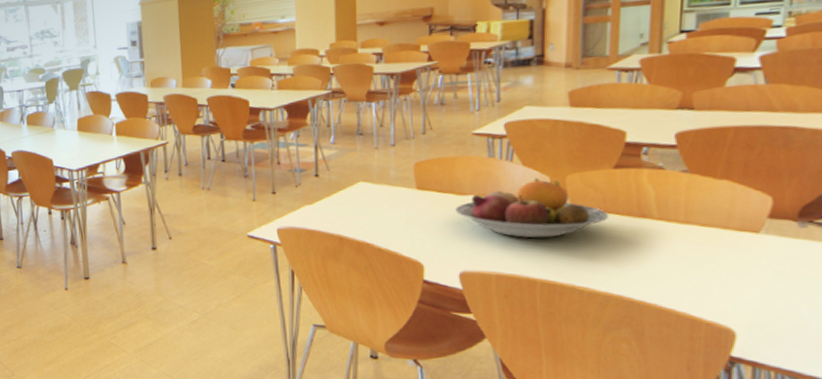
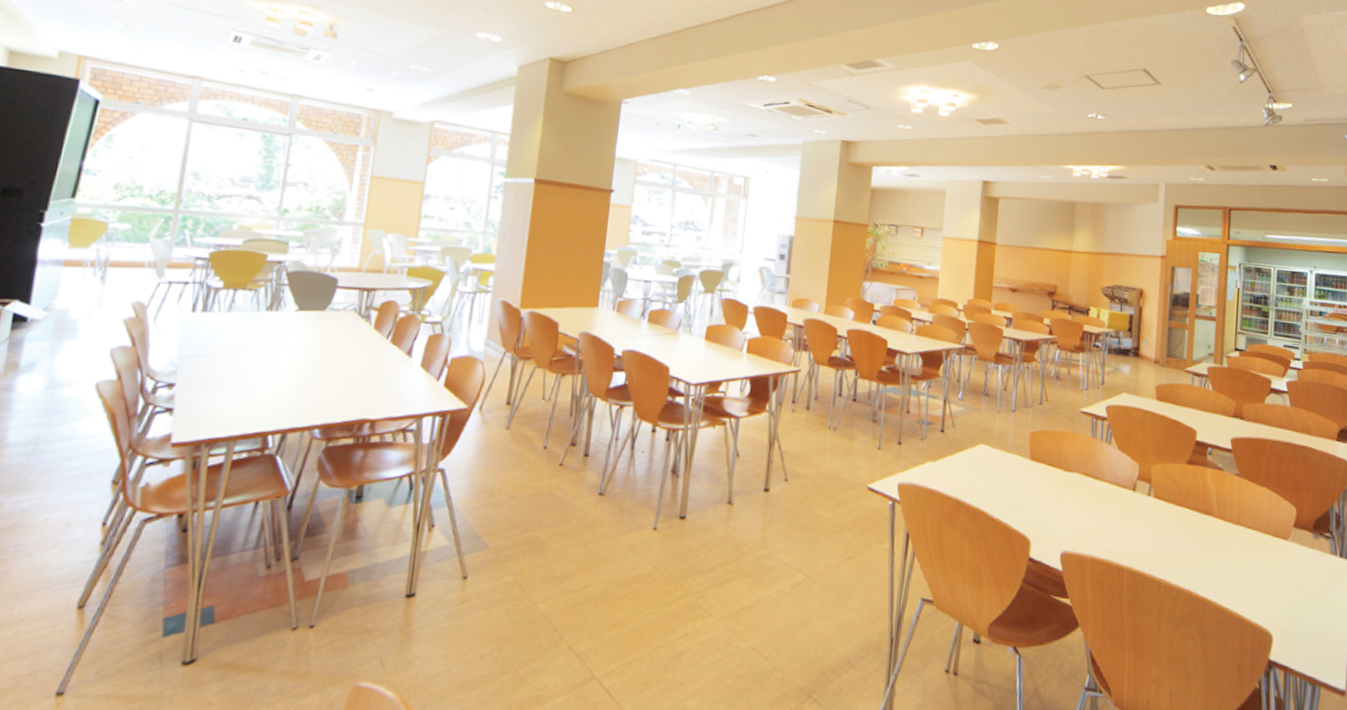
fruit bowl: present [454,178,609,239] -> none [1060,463,1183,525]

